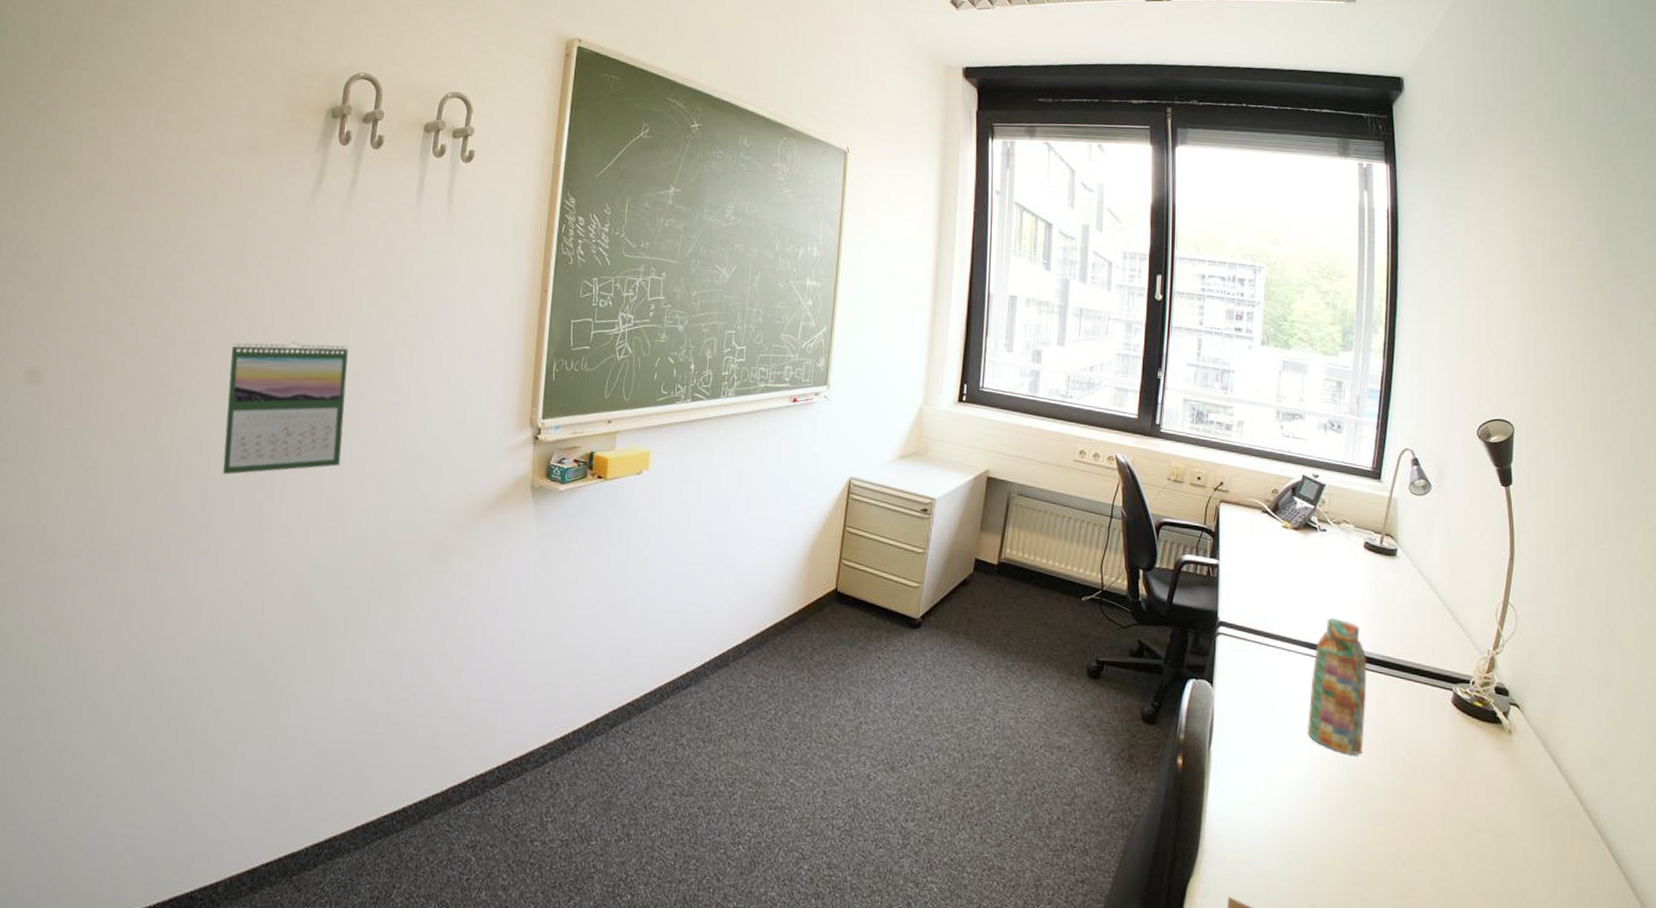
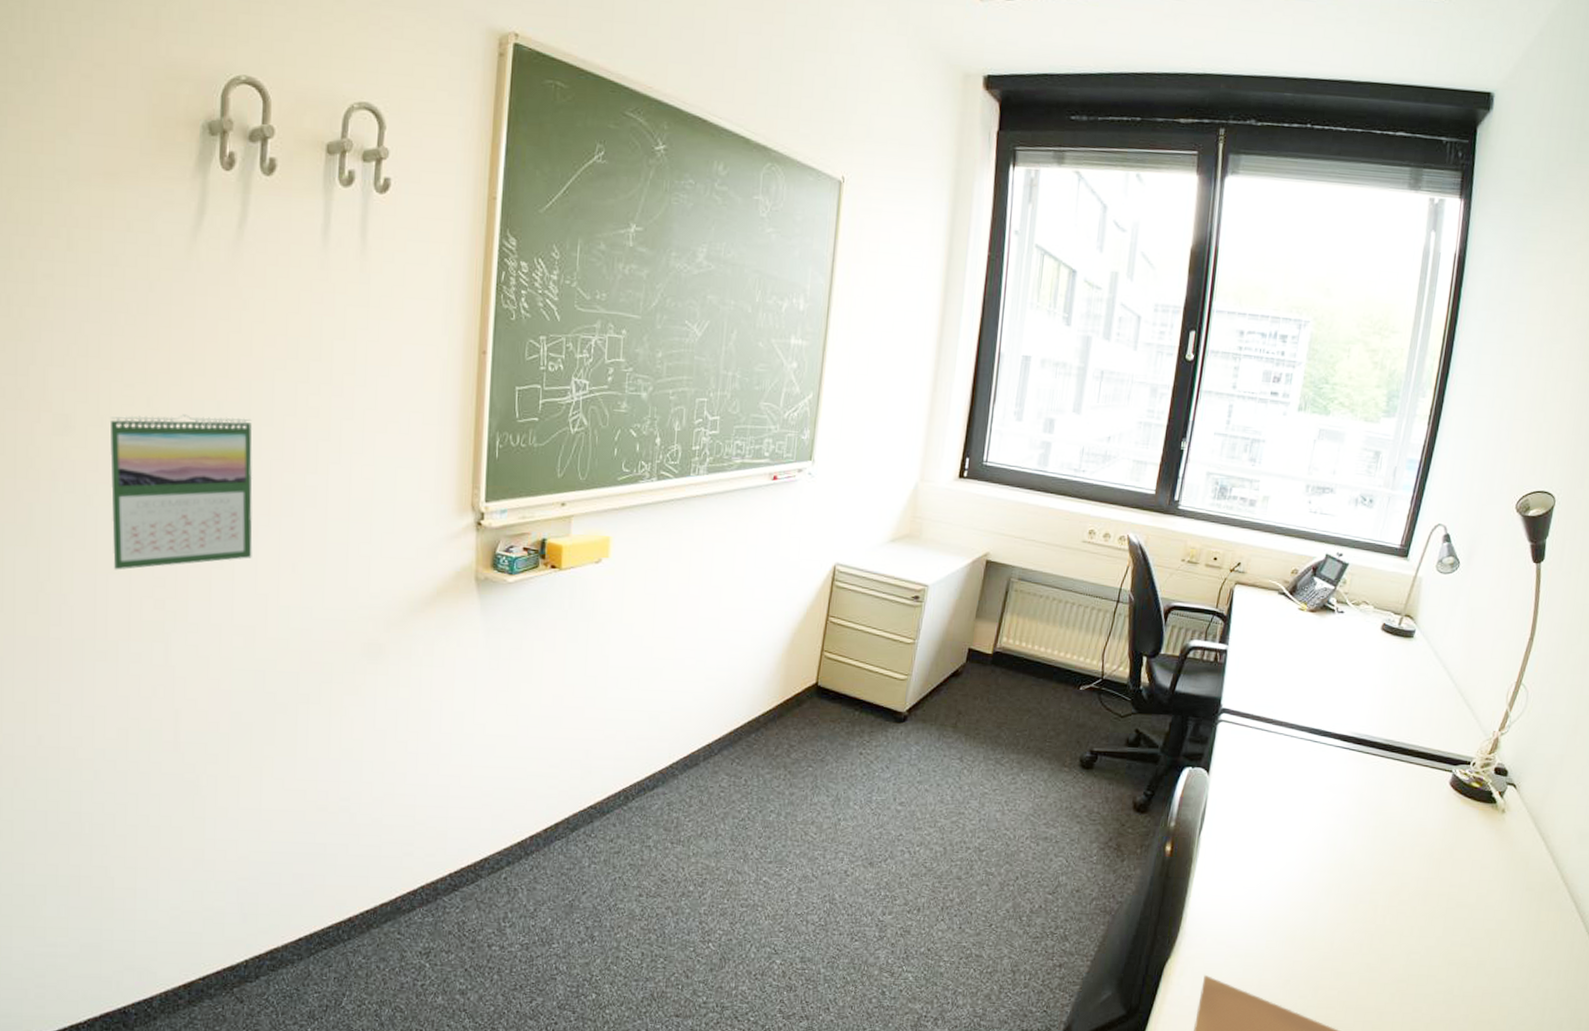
water bottle: present [1307,617,1367,755] -> none [1300,701,1370,838]

